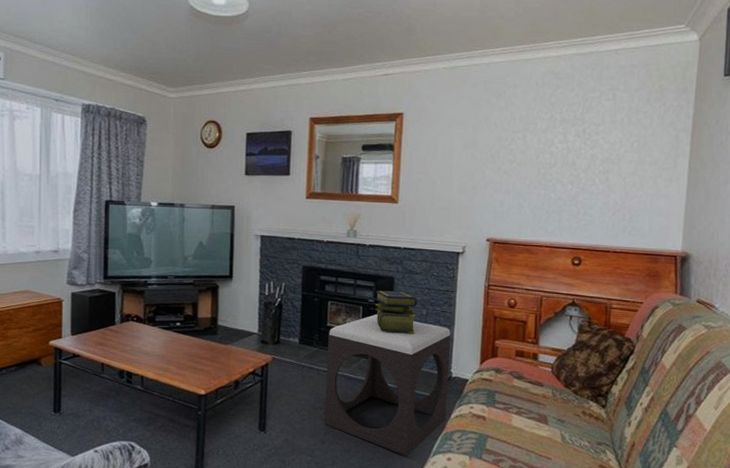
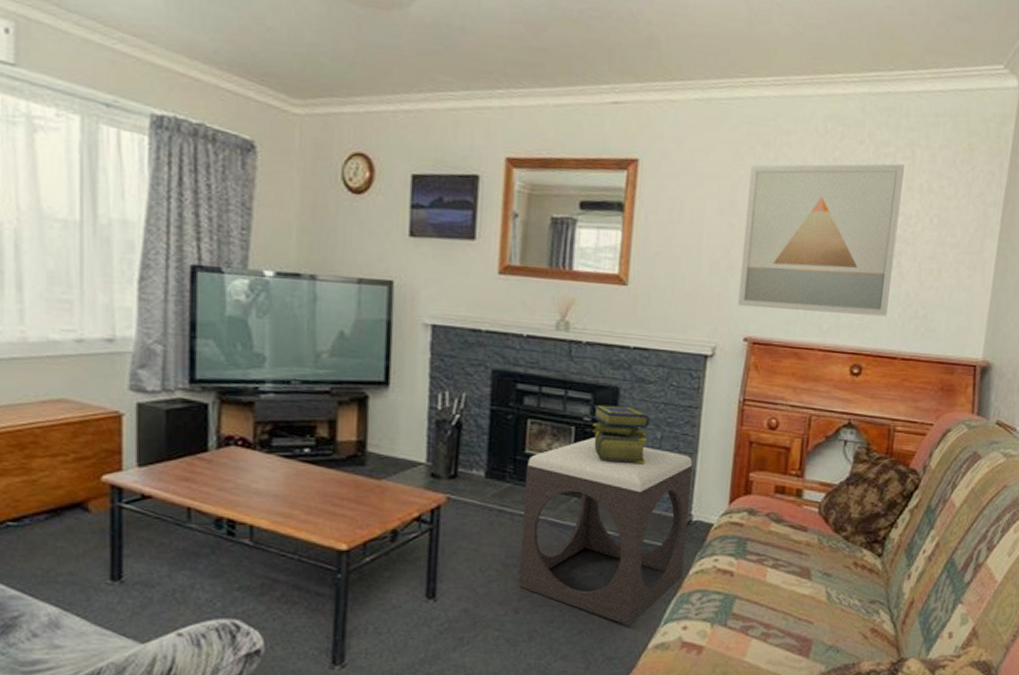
wall art: none [481,104,608,220] -> present [737,163,905,317]

